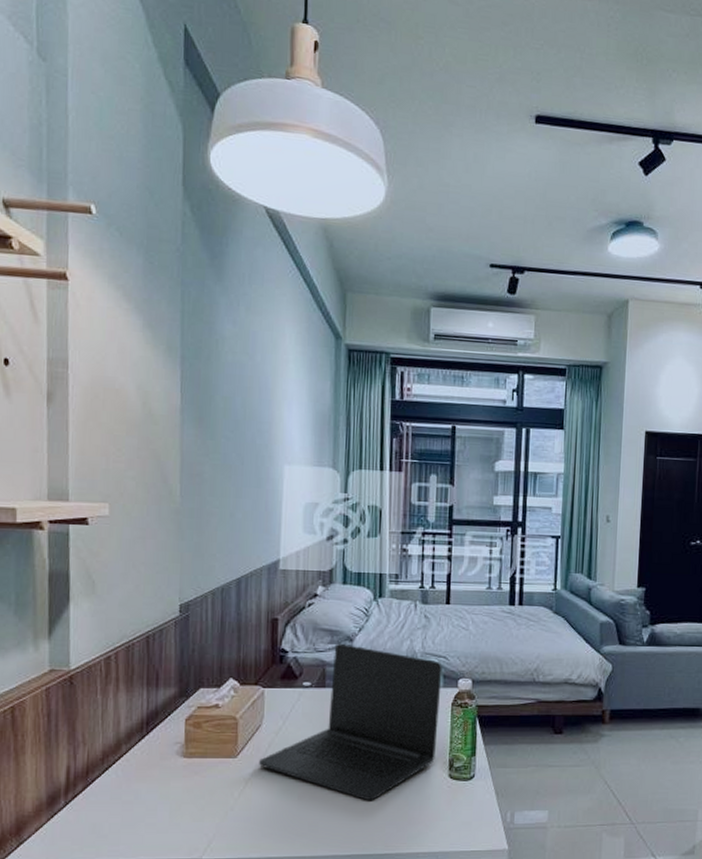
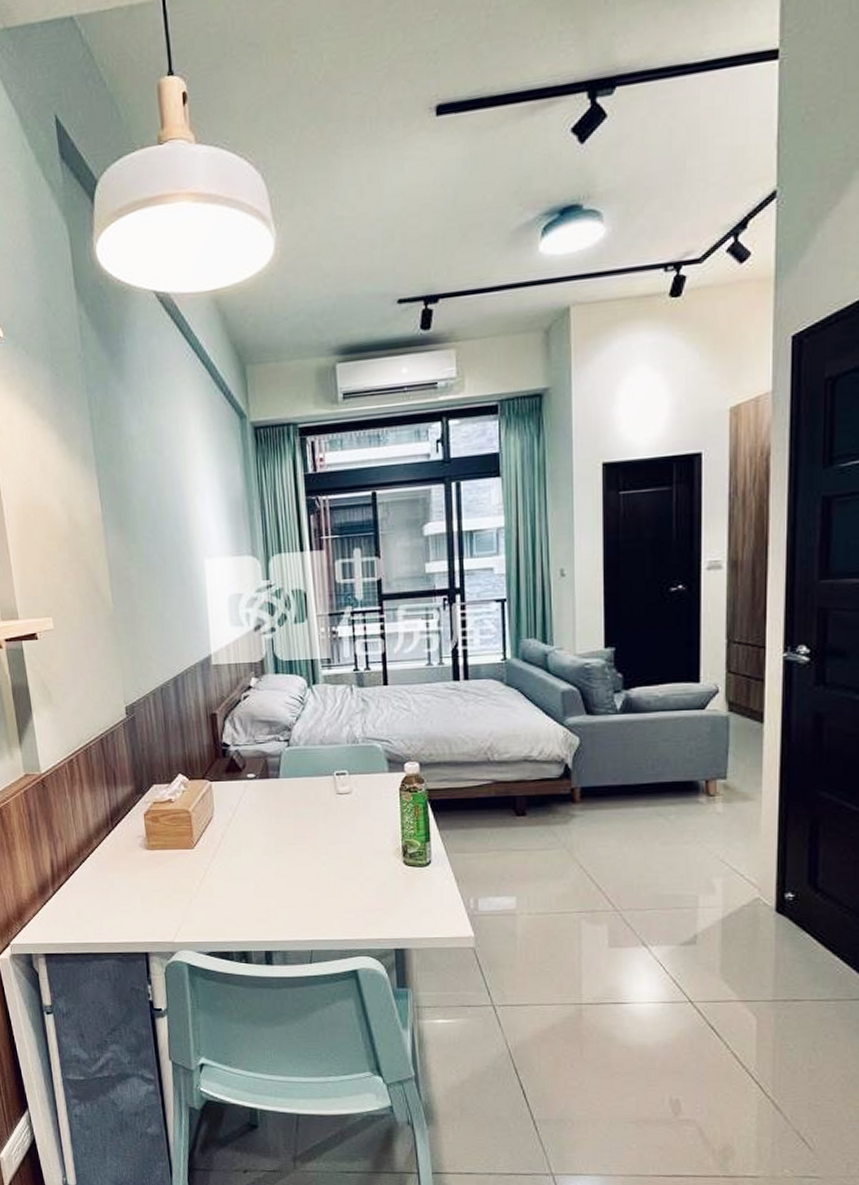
laptop: present [259,643,442,801] -> none [215,733,388,889]

